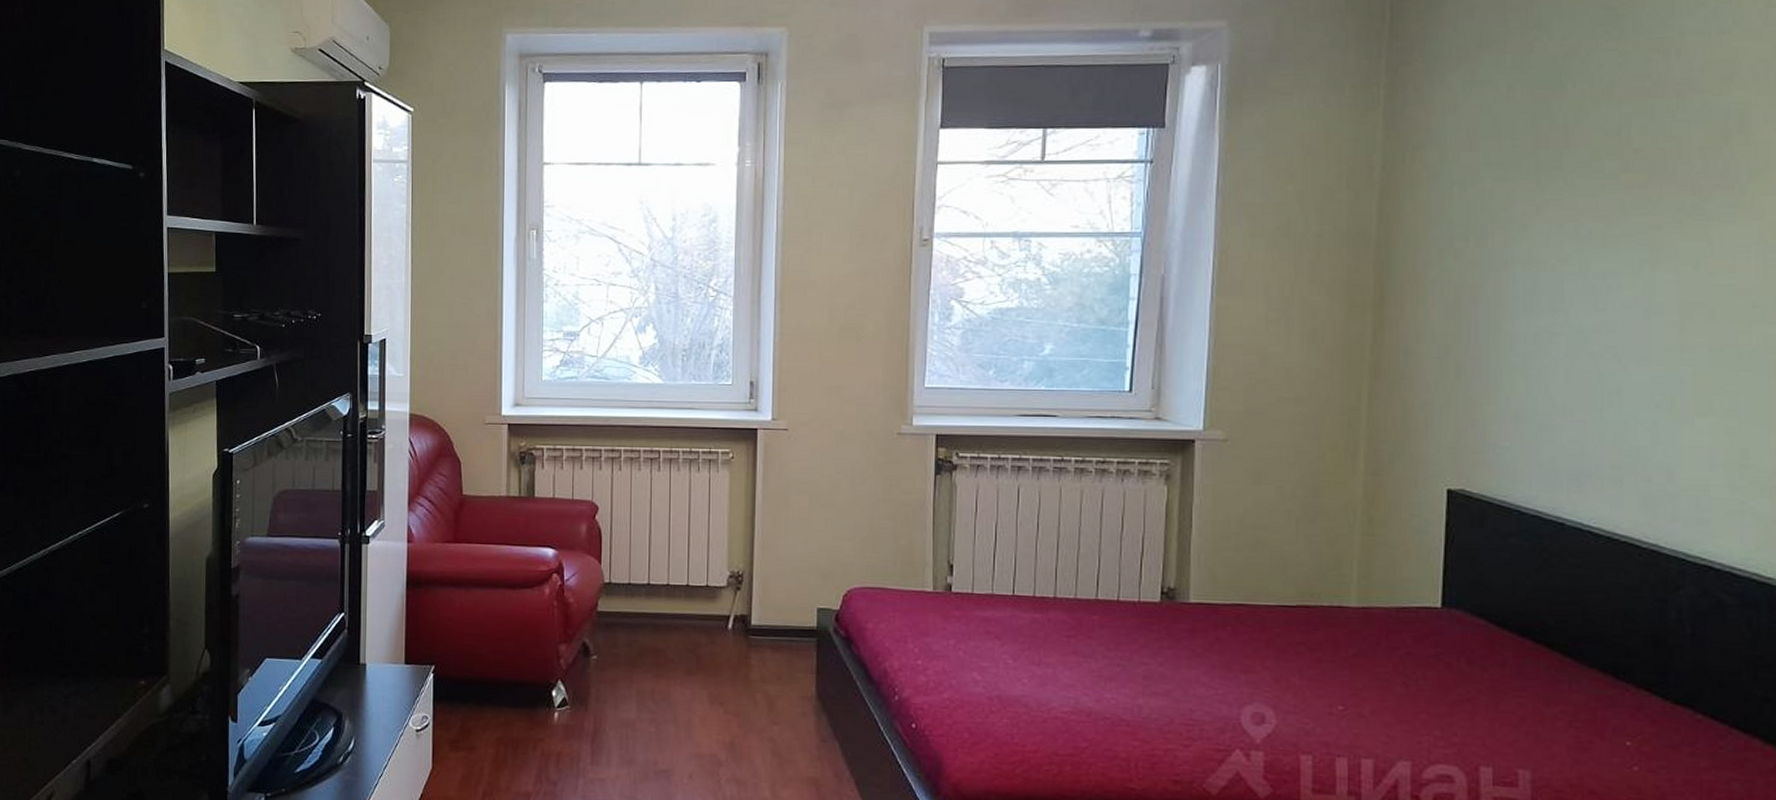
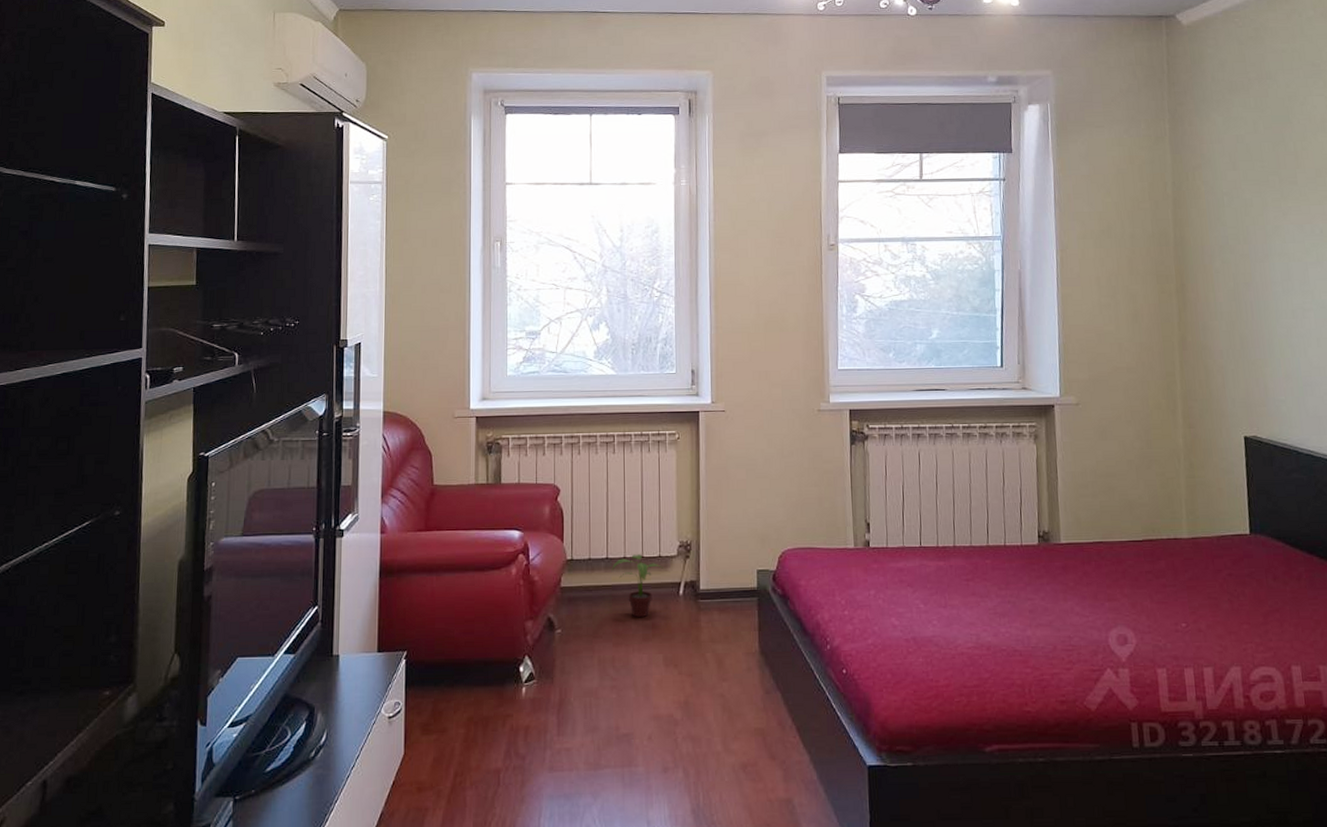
potted plant: none [653,582,711,651] -> present [612,554,663,618]

